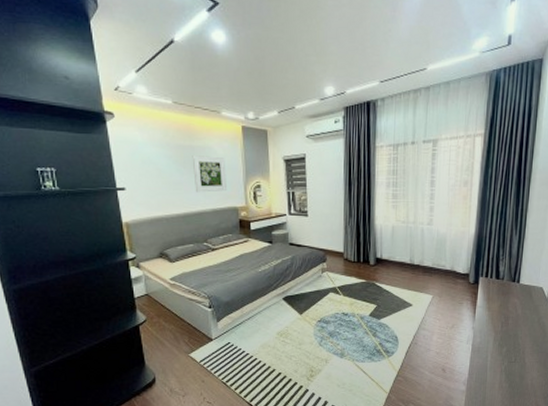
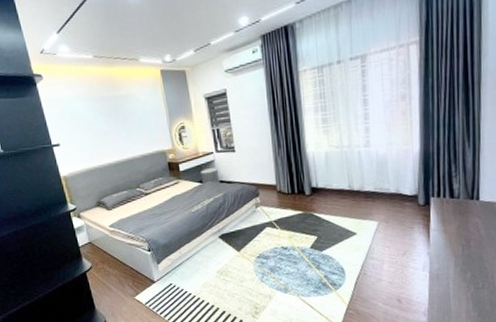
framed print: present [192,155,228,192] -> none [116,103,154,140]

